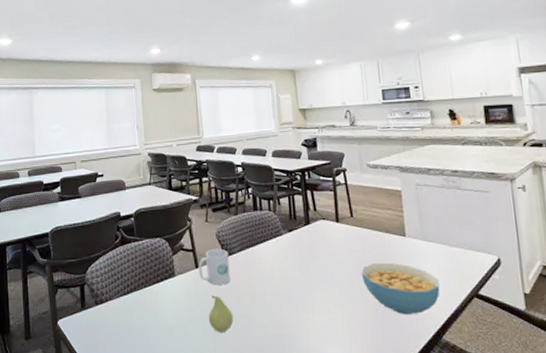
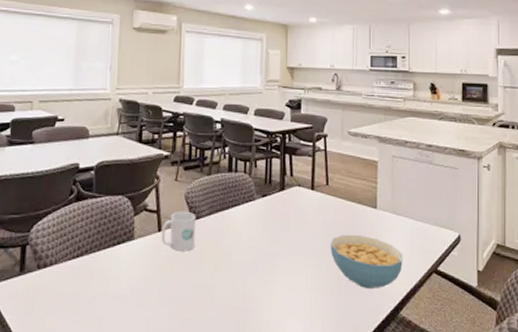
fruit: present [208,295,233,332] -> none [165,262,193,304]

